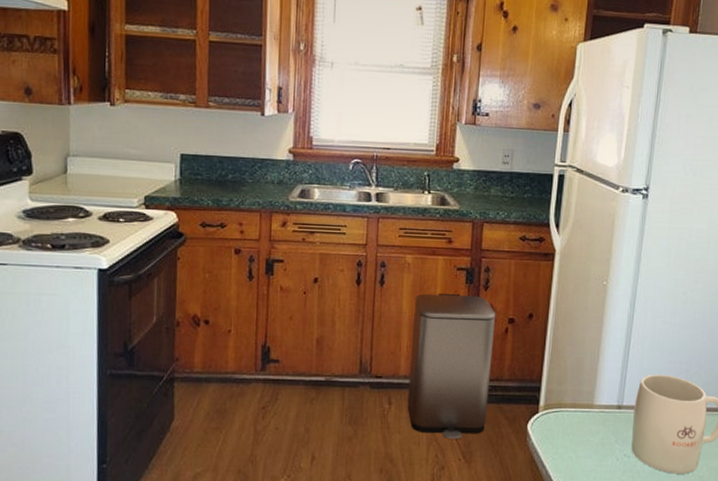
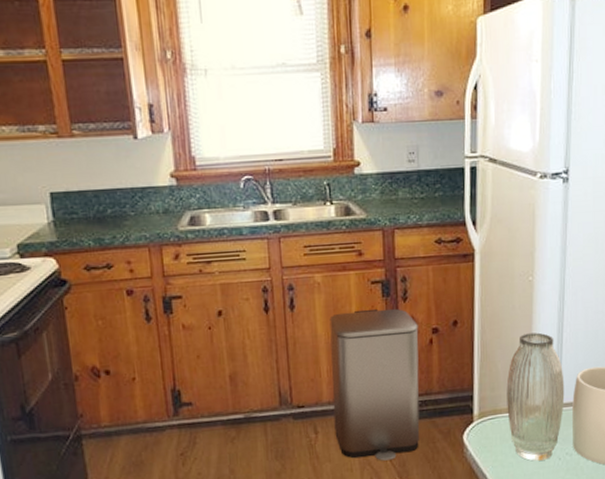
vase: none [571,334,629,458] -> present [506,332,565,461]

